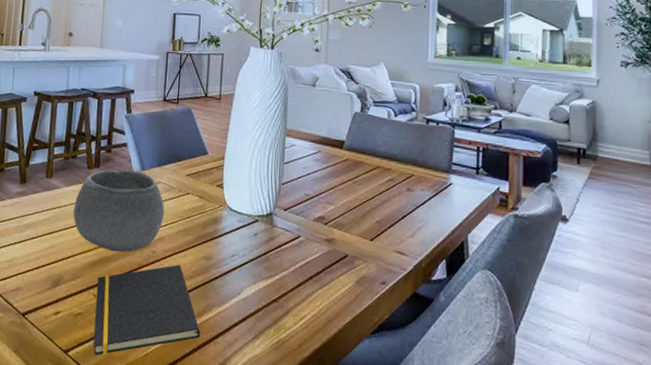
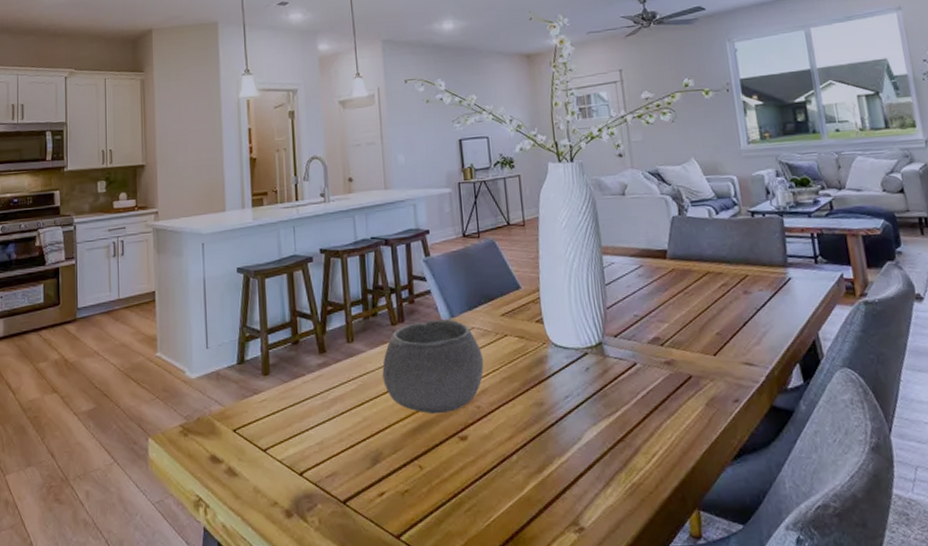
notepad: present [93,264,201,355] -> none [420,416,546,535]

